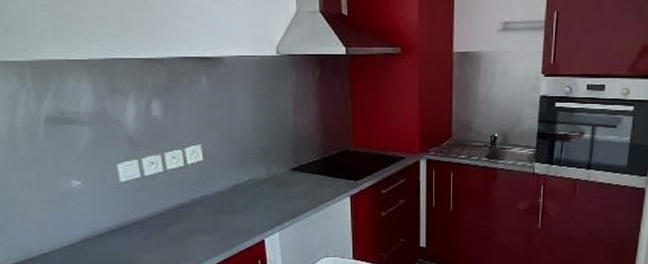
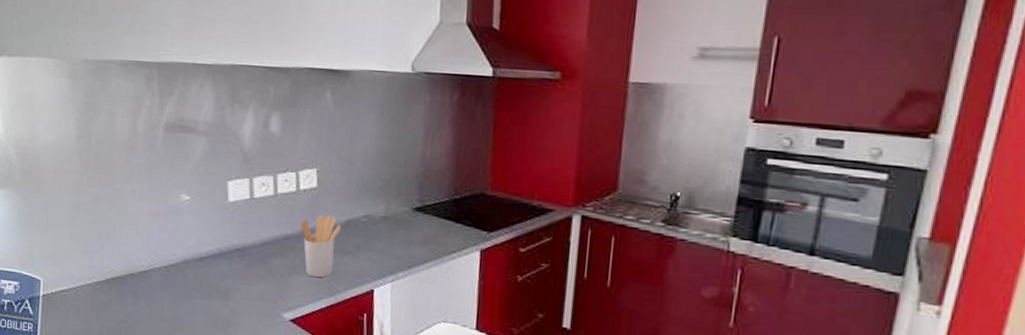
utensil holder: none [192,183,230,237] -> present [300,215,342,278]

